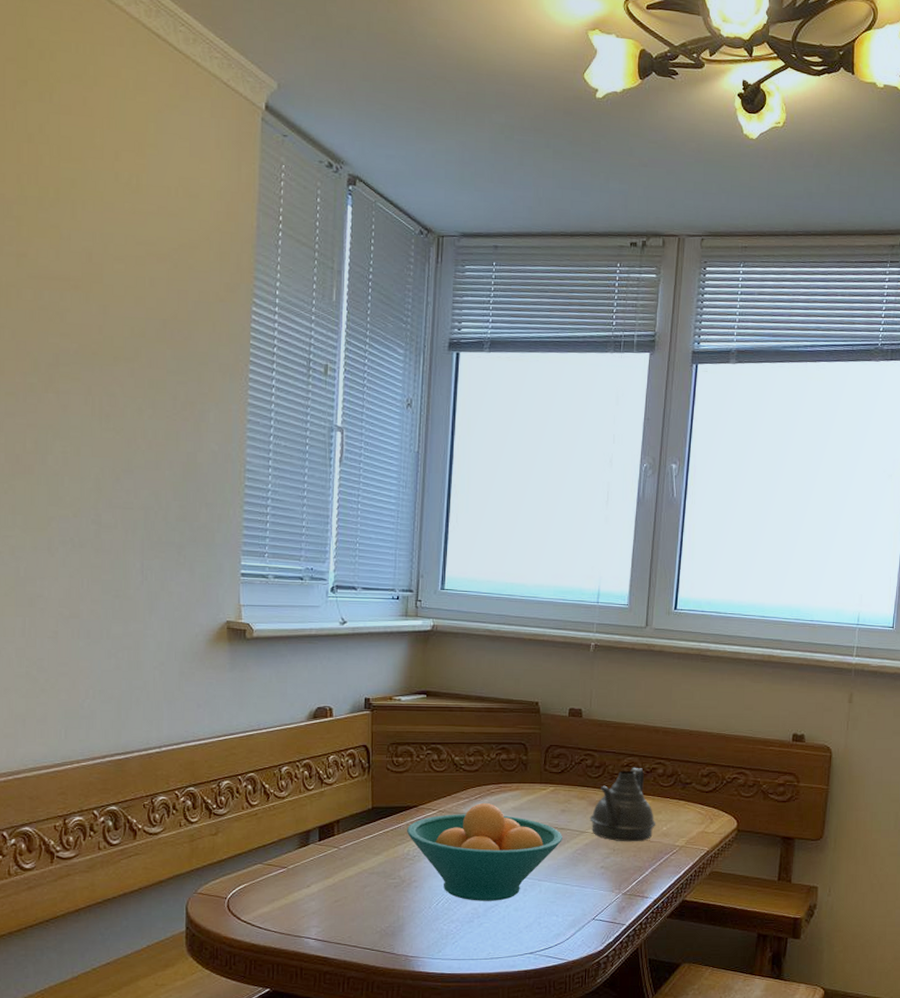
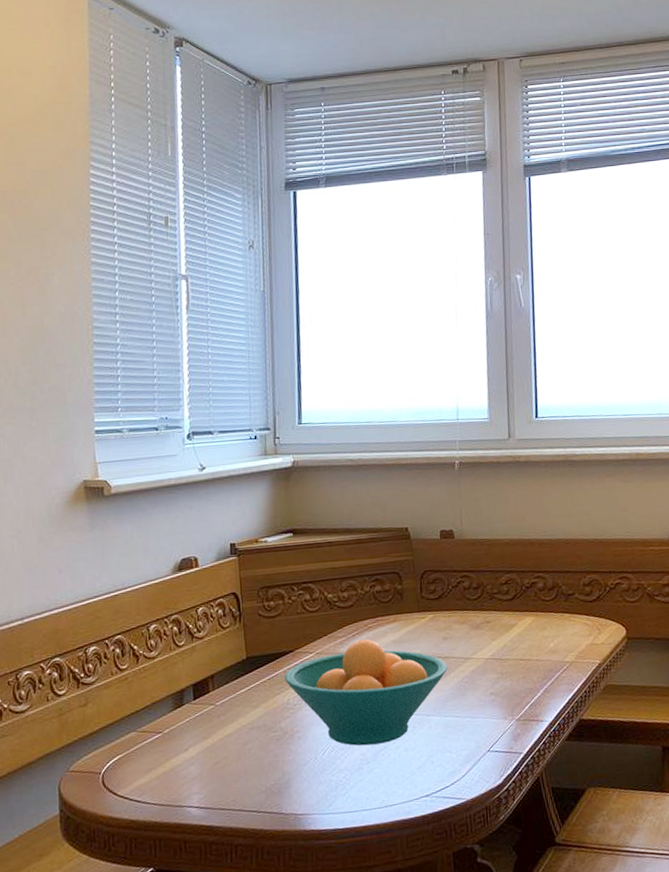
teapot: present [590,767,656,842] -> none [473,584,543,664]

